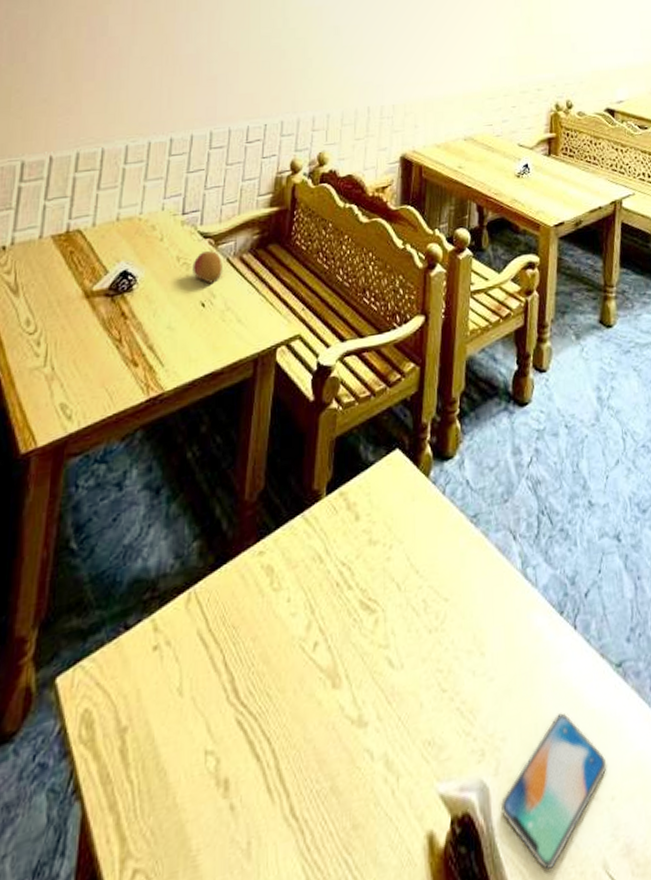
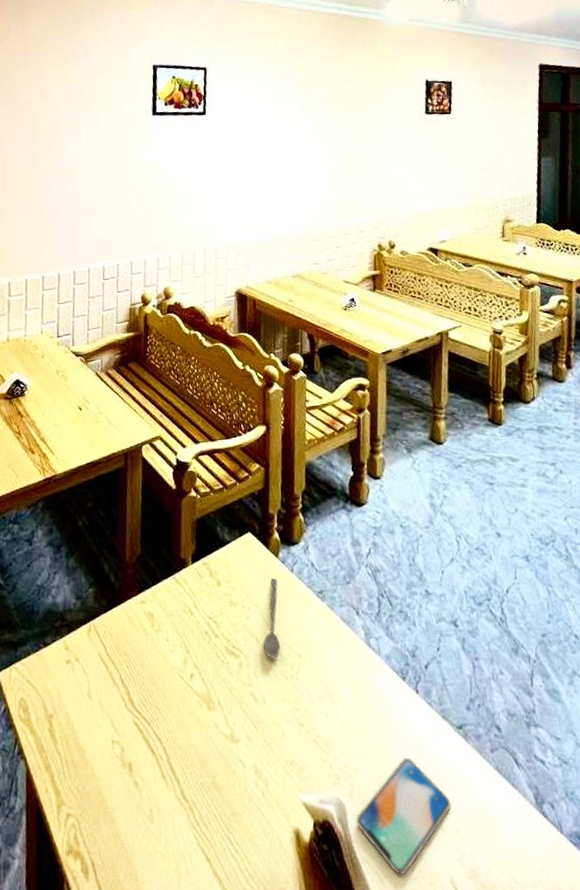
fruit: present [192,251,222,283] -> none [69,366,93,392]
spoon: none [406,503,427,609] -> present [264,577,281,659]

